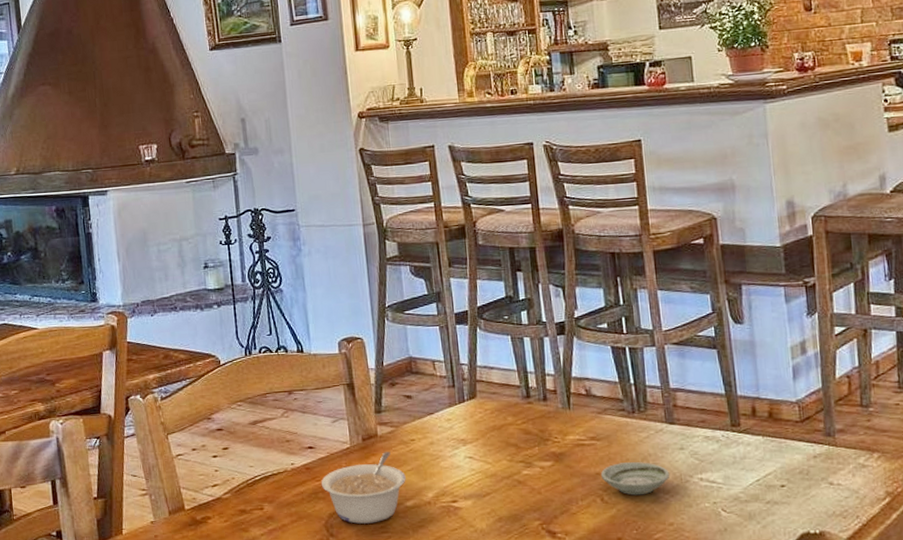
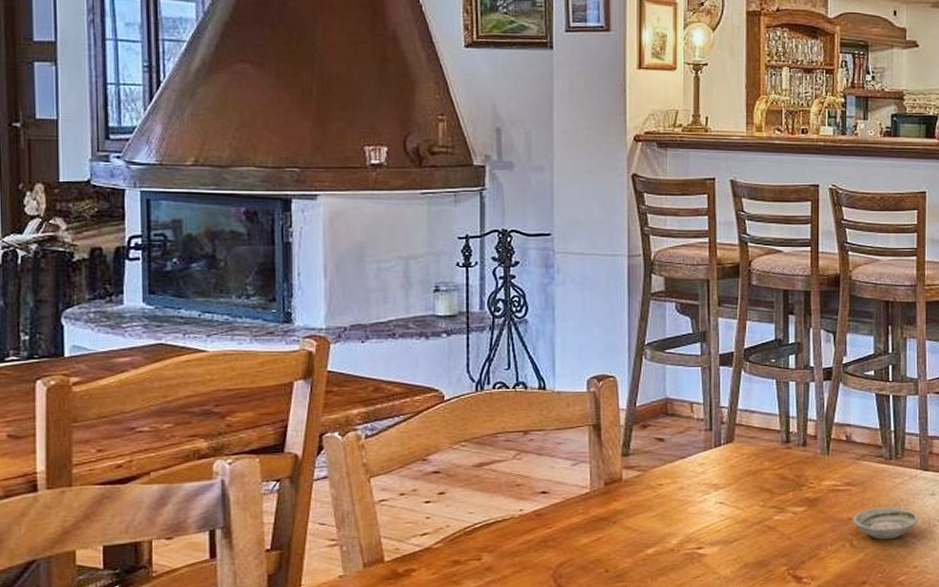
legume: present [321,452,406,524] -> none [552,497,649,573]

